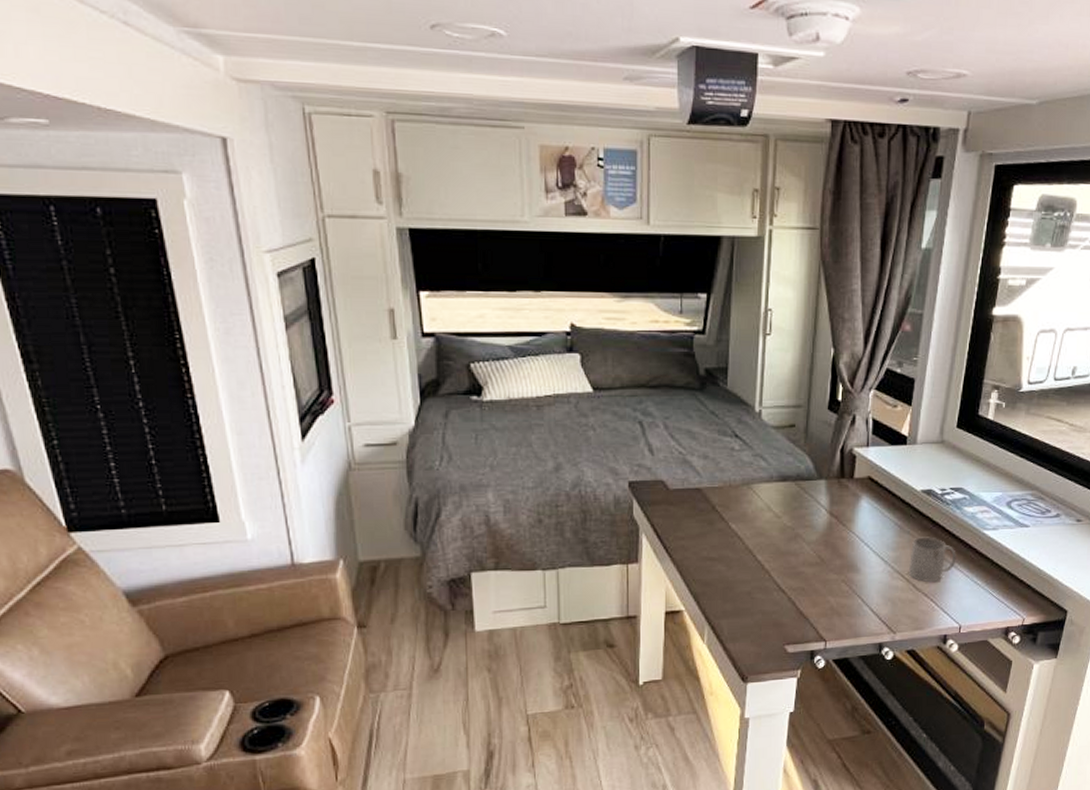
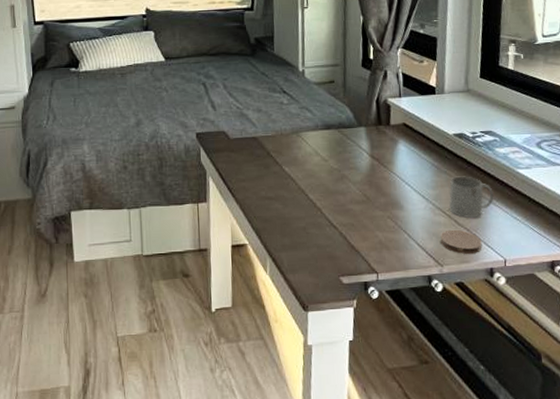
coaster: none [896,594,939,620] -> present [440,229,482,254]

